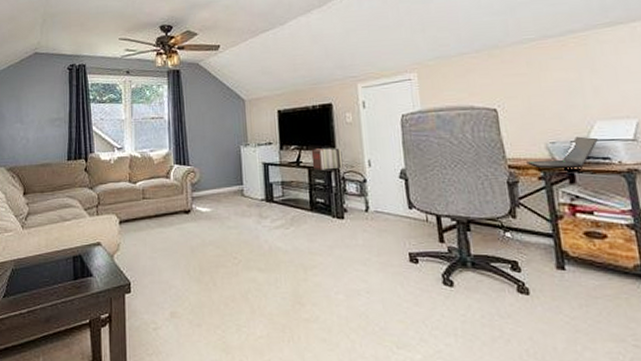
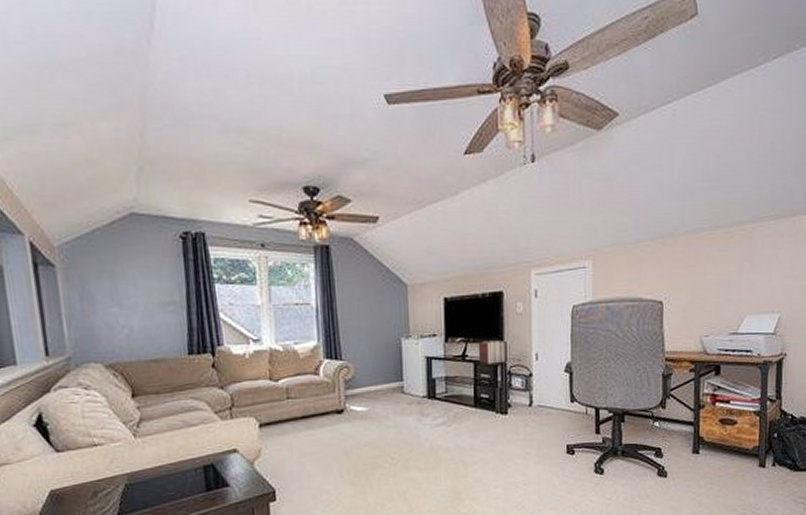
laptop: present [526,136,598,169] -> none [682,330,745,361]

